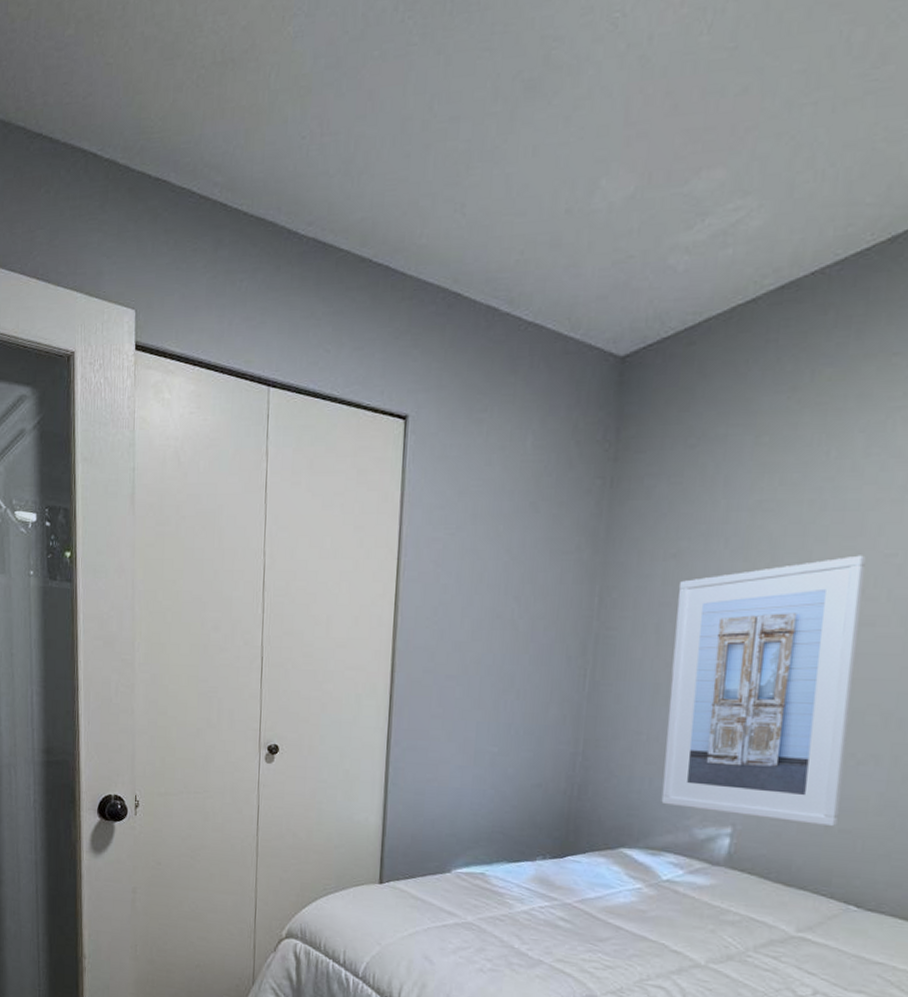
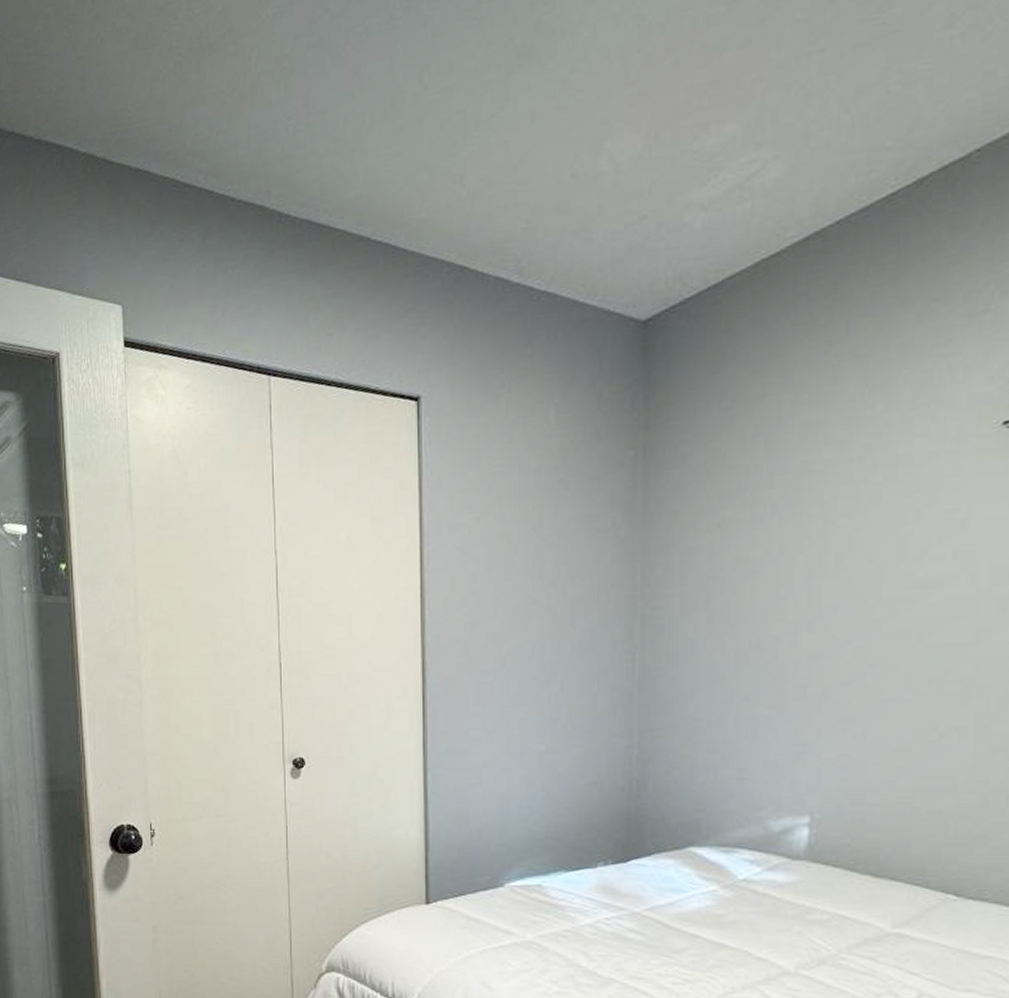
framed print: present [661,555,866,827] -> none [728,512,926,809]

